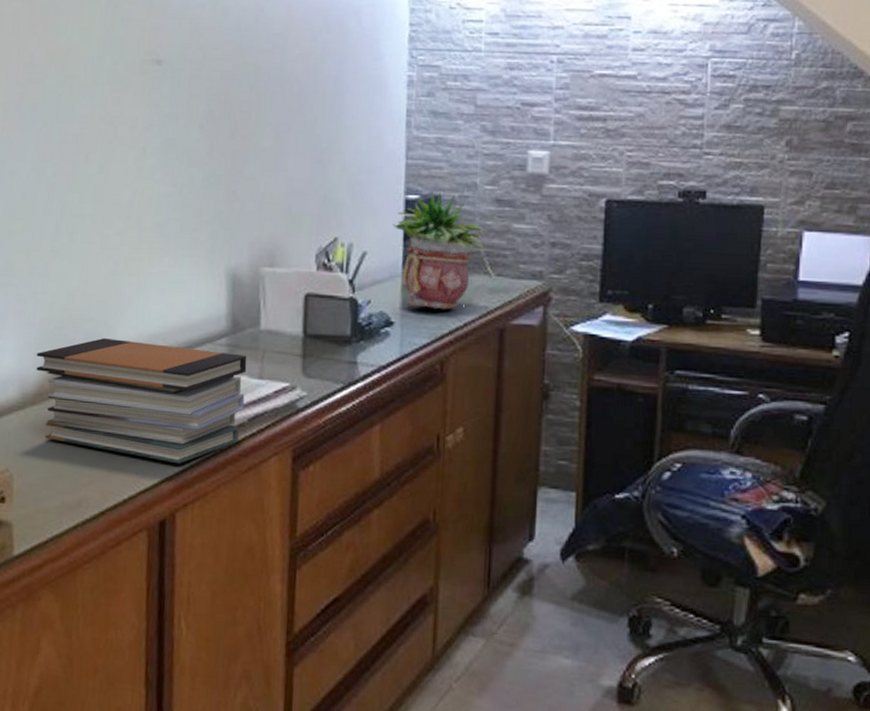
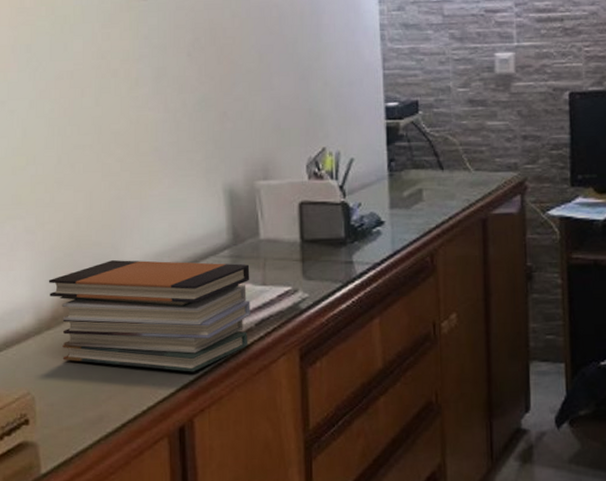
potted plant: present [393,191,488,310] -> none [376,98,464,206]

